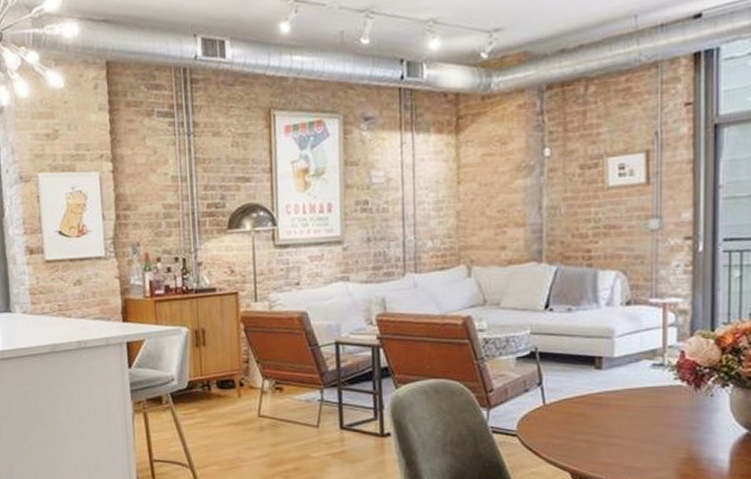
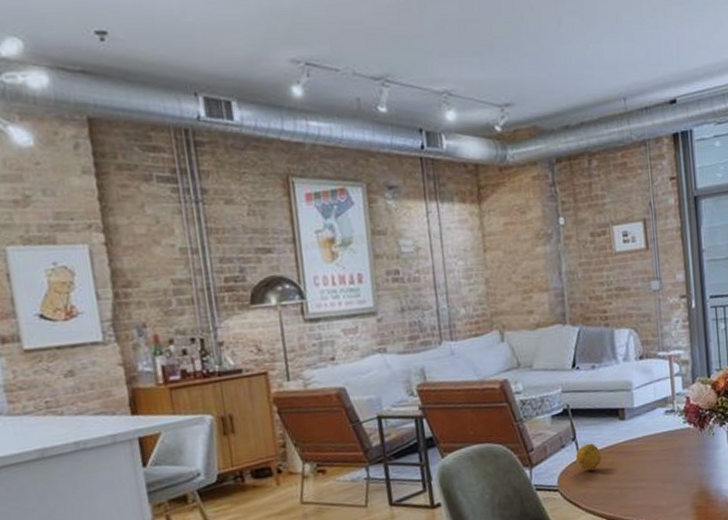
fruit: none [541,390,571,420] -> present [576,443,602,471]

